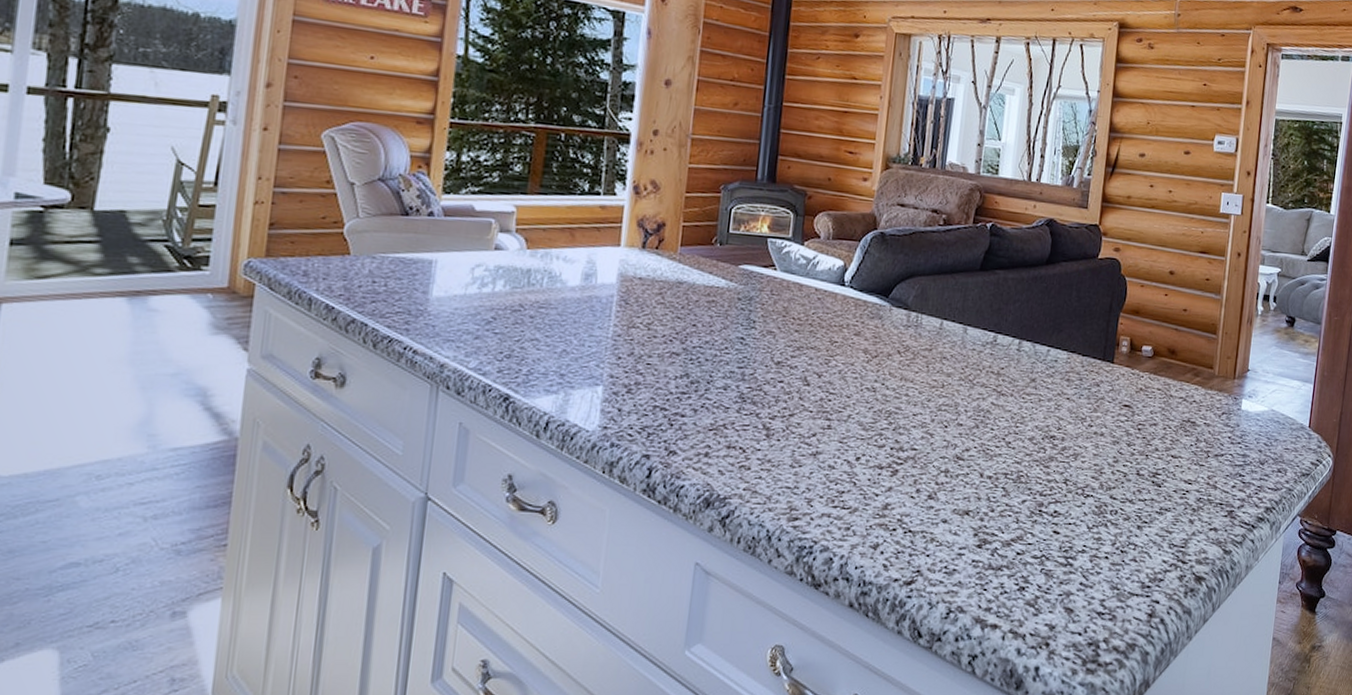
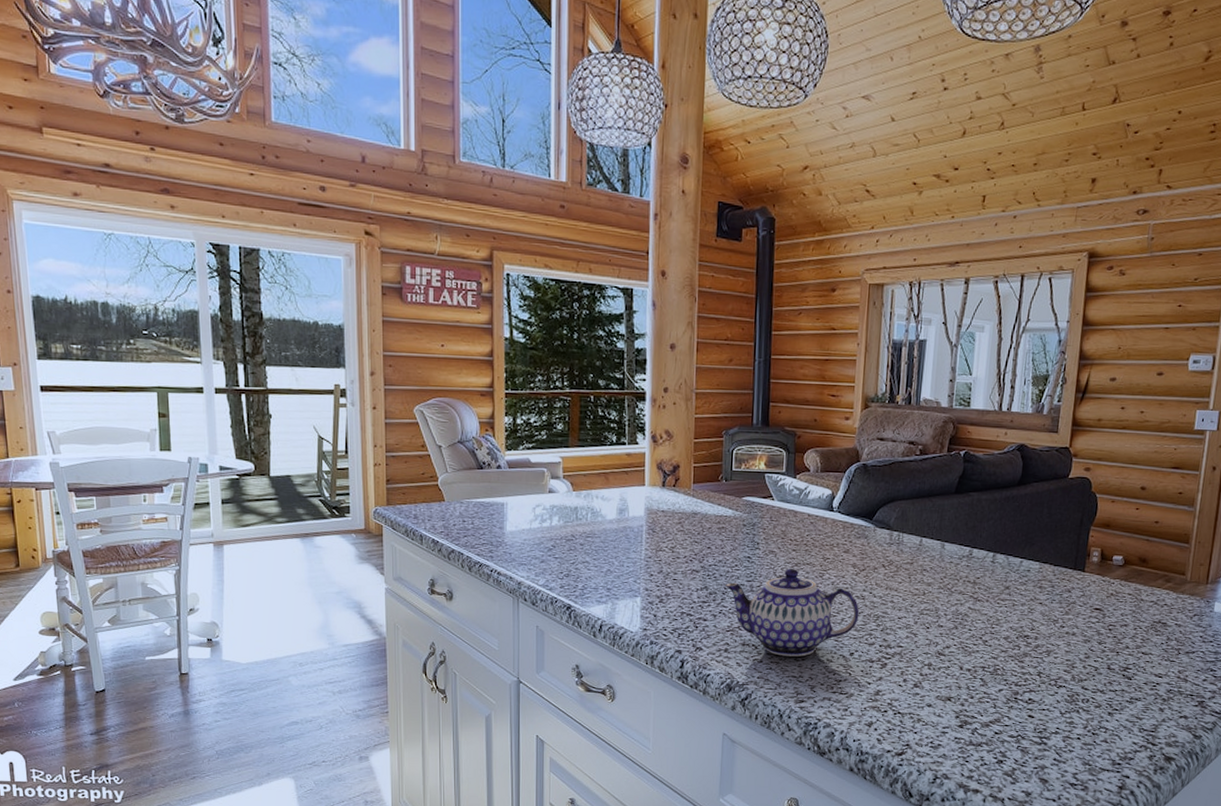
teapot: none [710,352,869,462] -> present [725,568,860,657]

